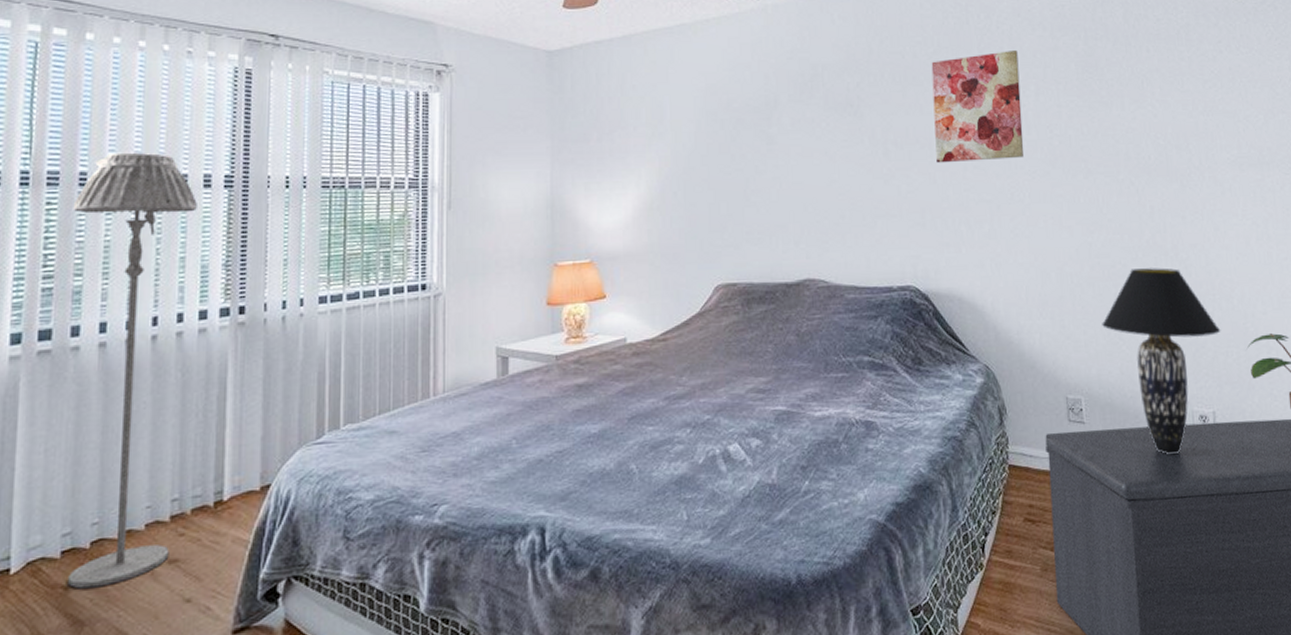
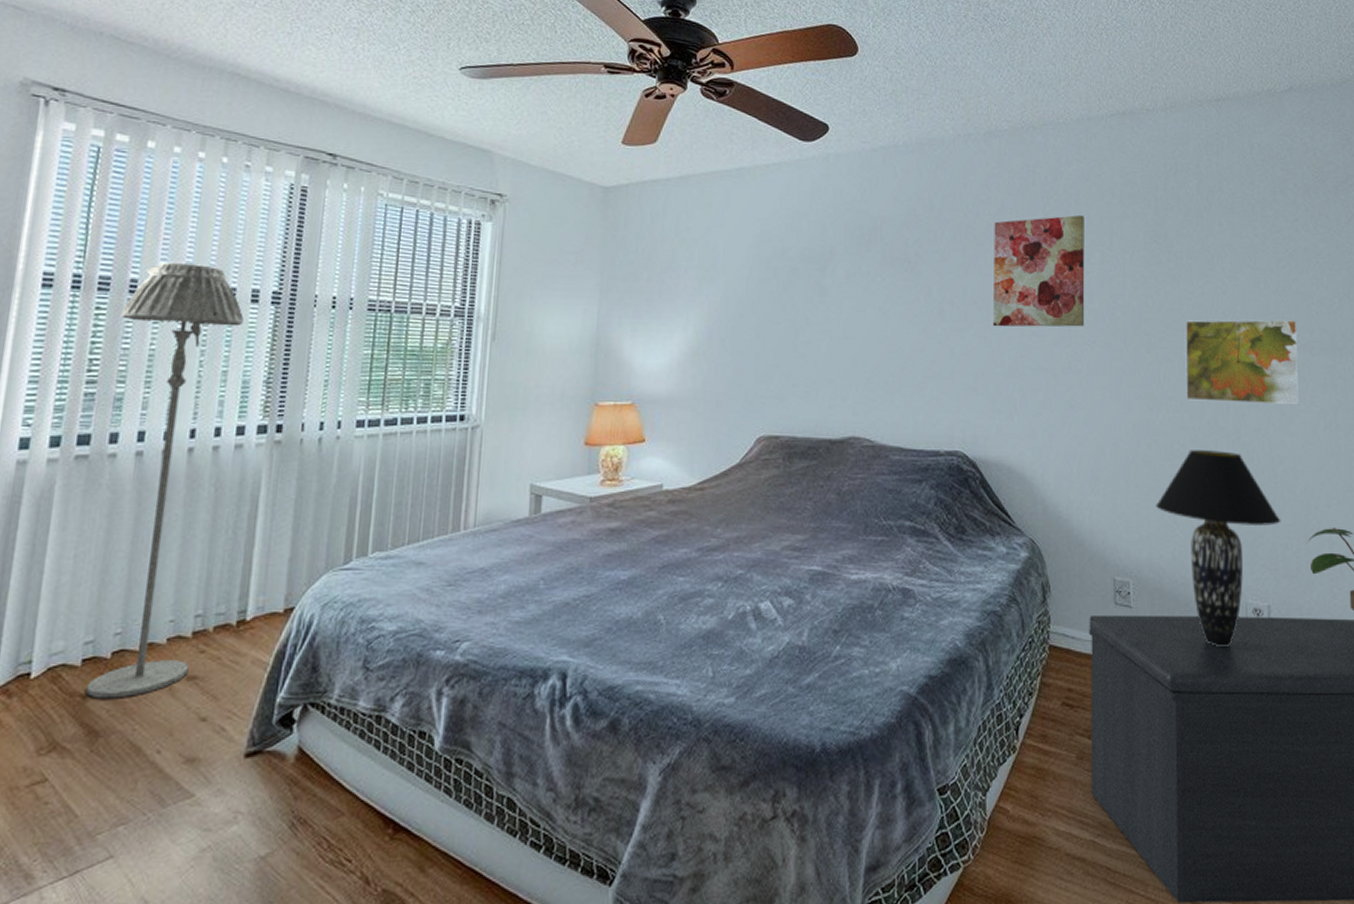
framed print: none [1119,138,1232,222] -> present [1184,319,1300,405]

